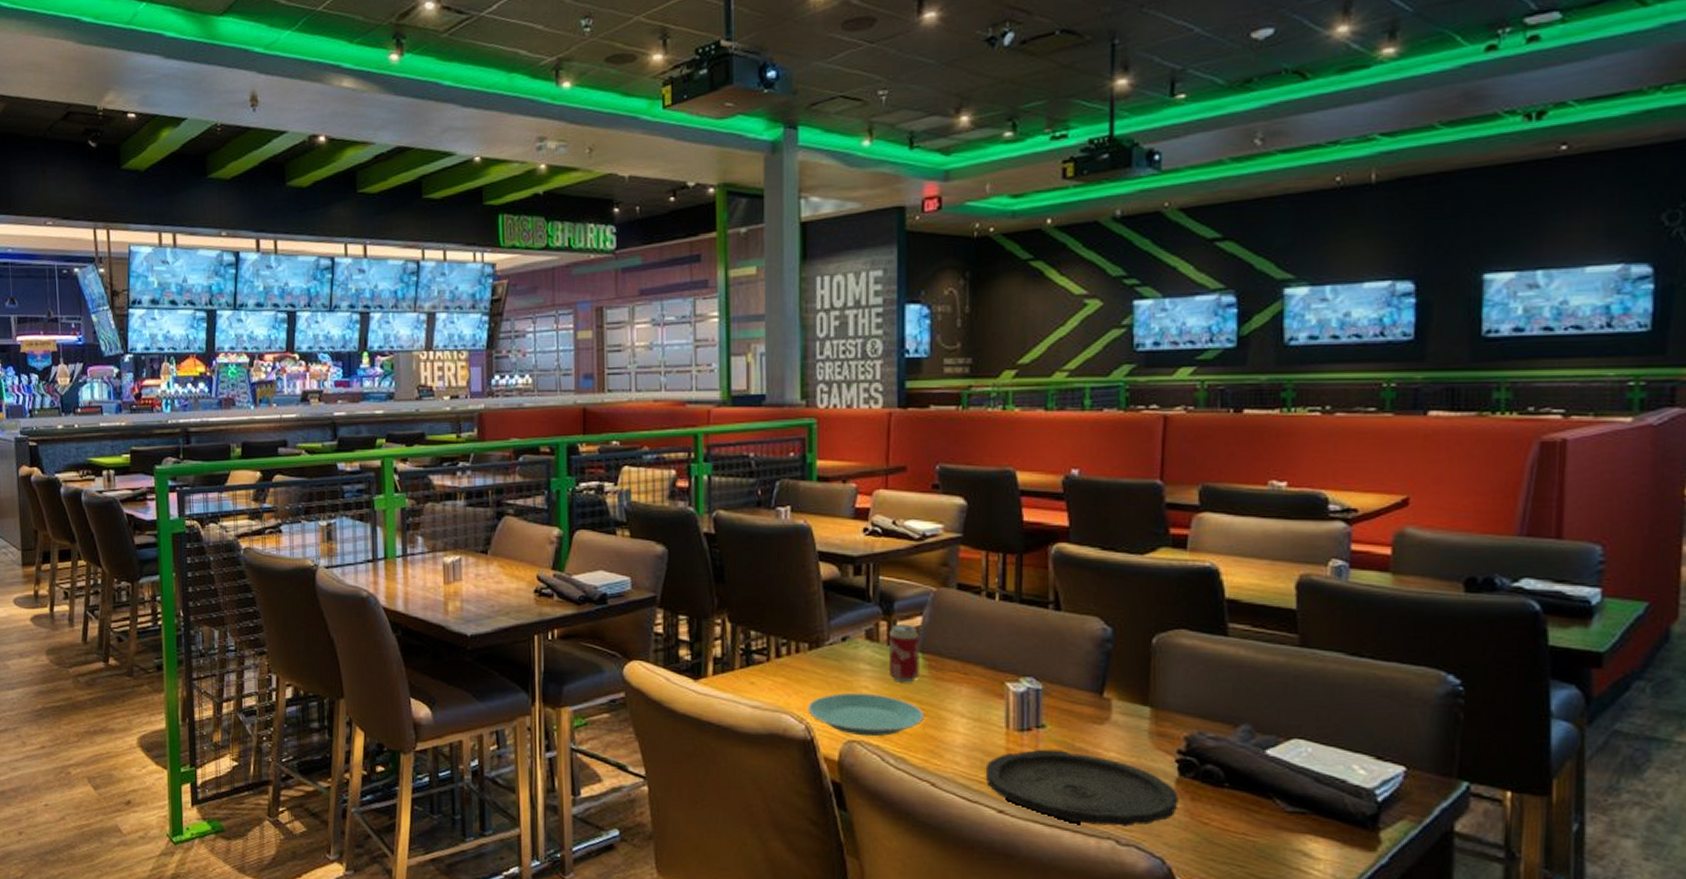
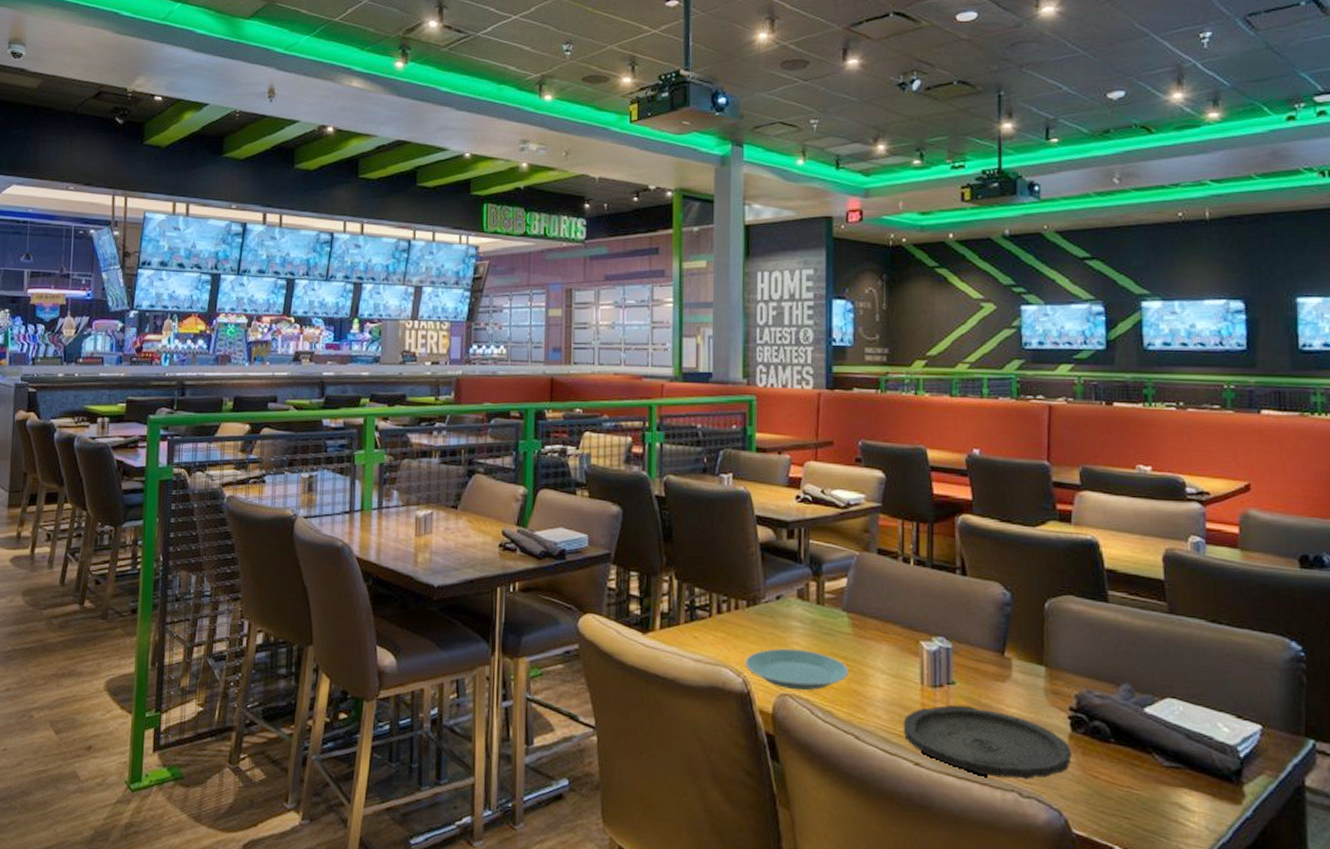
beverage can: present [889,624,920,683] -> none [818,584,845,640]

